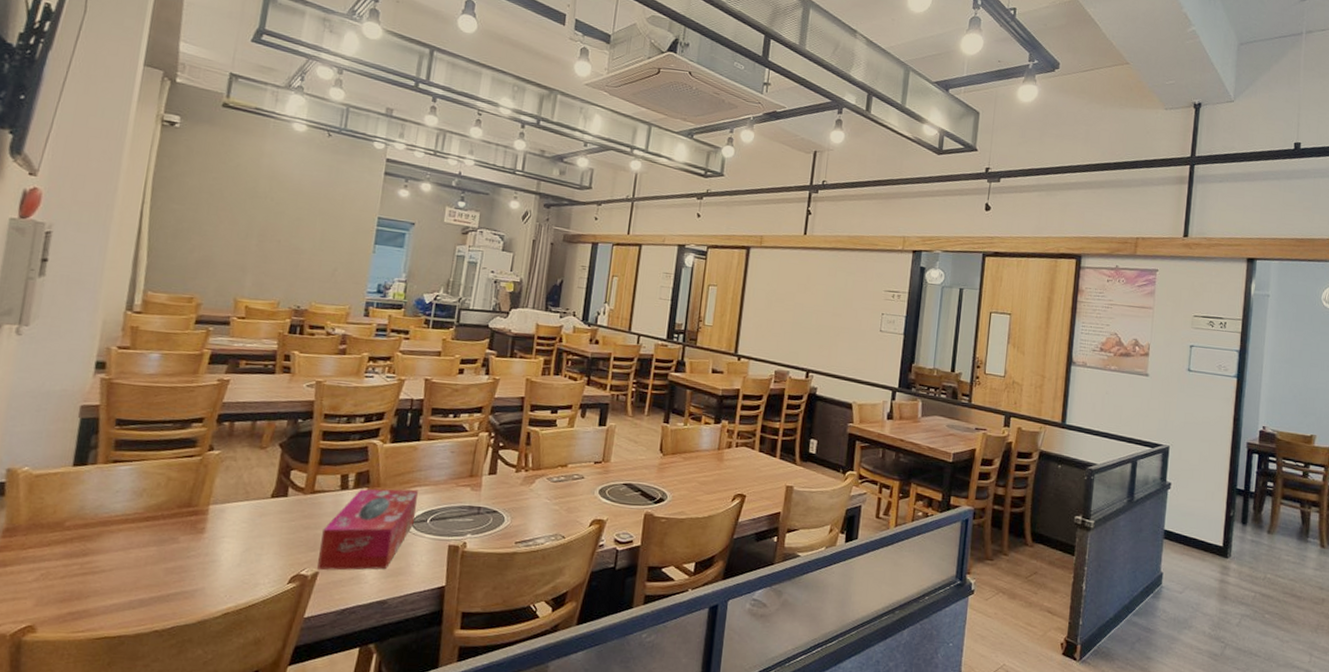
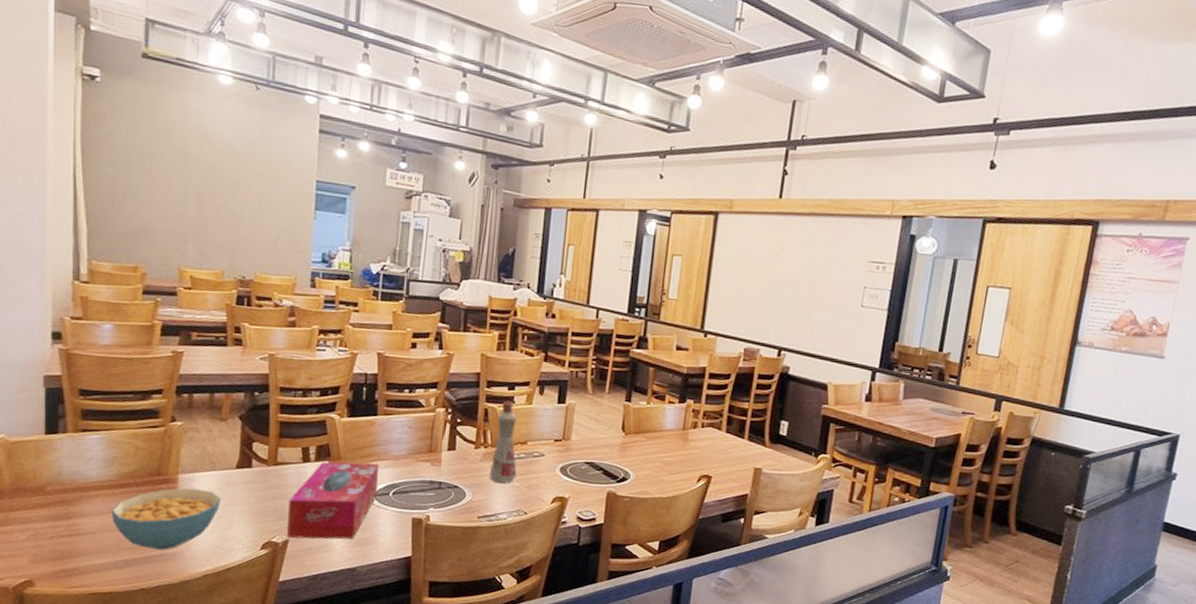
cereal bowl: none [132,519,251,587] -> present [111,488,221,550]
bottle: none [528,424,558,507] -> present [489,400,517,483]

